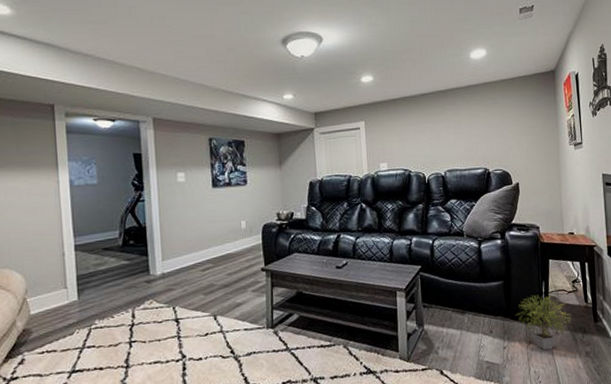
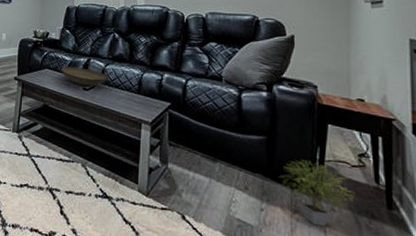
decorative bowl: none [311,245,361,265] -> present [61,66,109,87]

